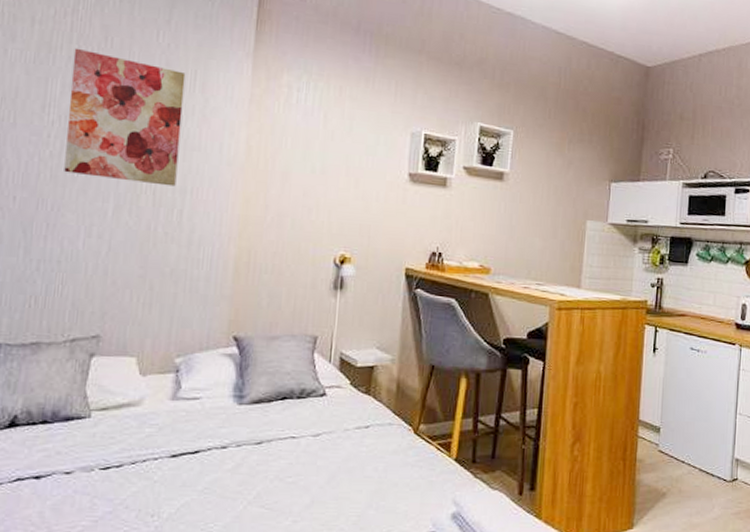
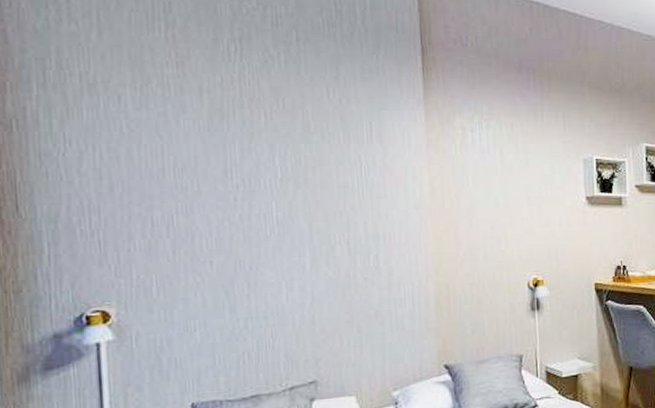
wall art: present [64,48,186,187] -> none [247,112,368,235]

